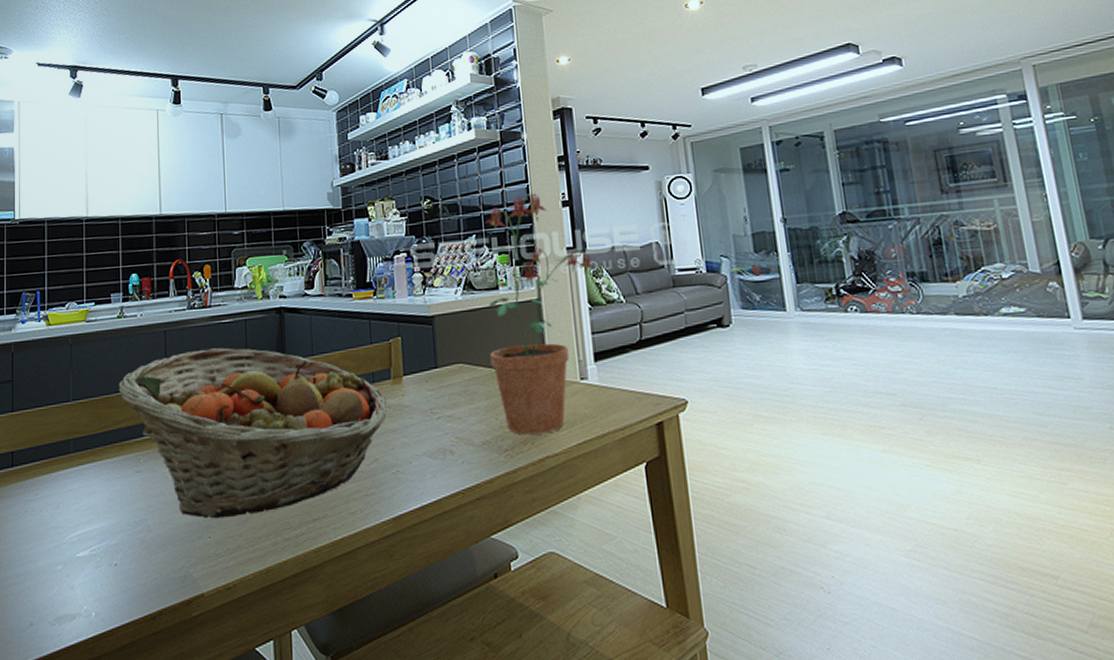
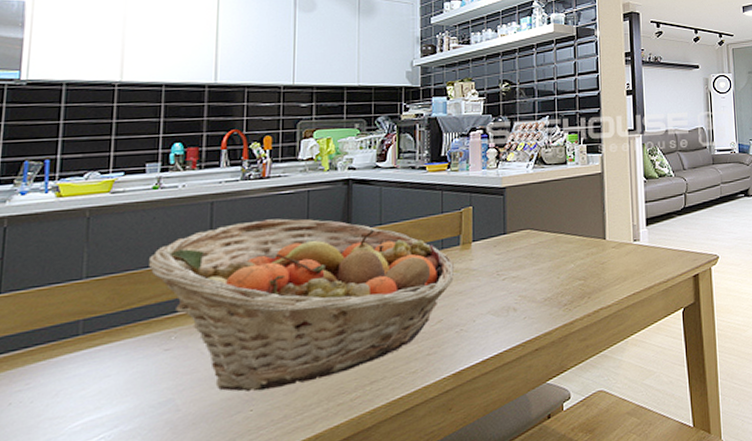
potted plant: present [485,193,594,435] -> none [556,82,650,291]

